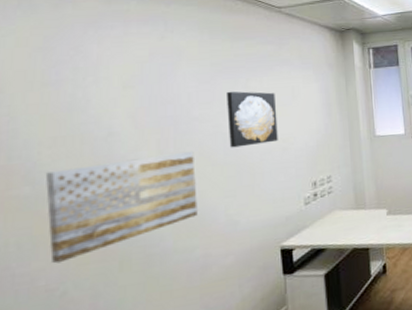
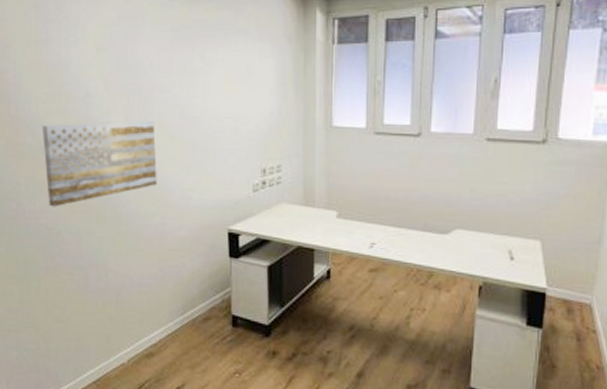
wall art: present [227,91,278,148] -> none [184,60,231,122]

